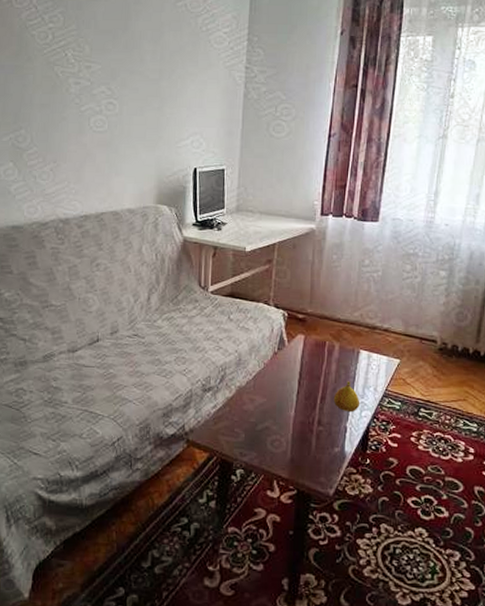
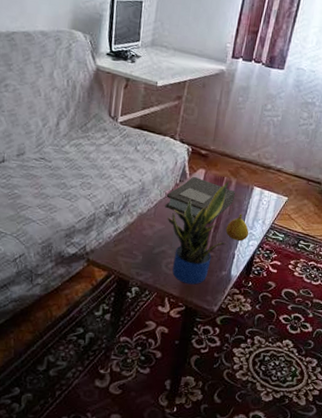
book: none [264,343,341,394] -> present [165,176,236,224]
potted plant: none [268,345,334,465] -> present [167,181,229,285]

